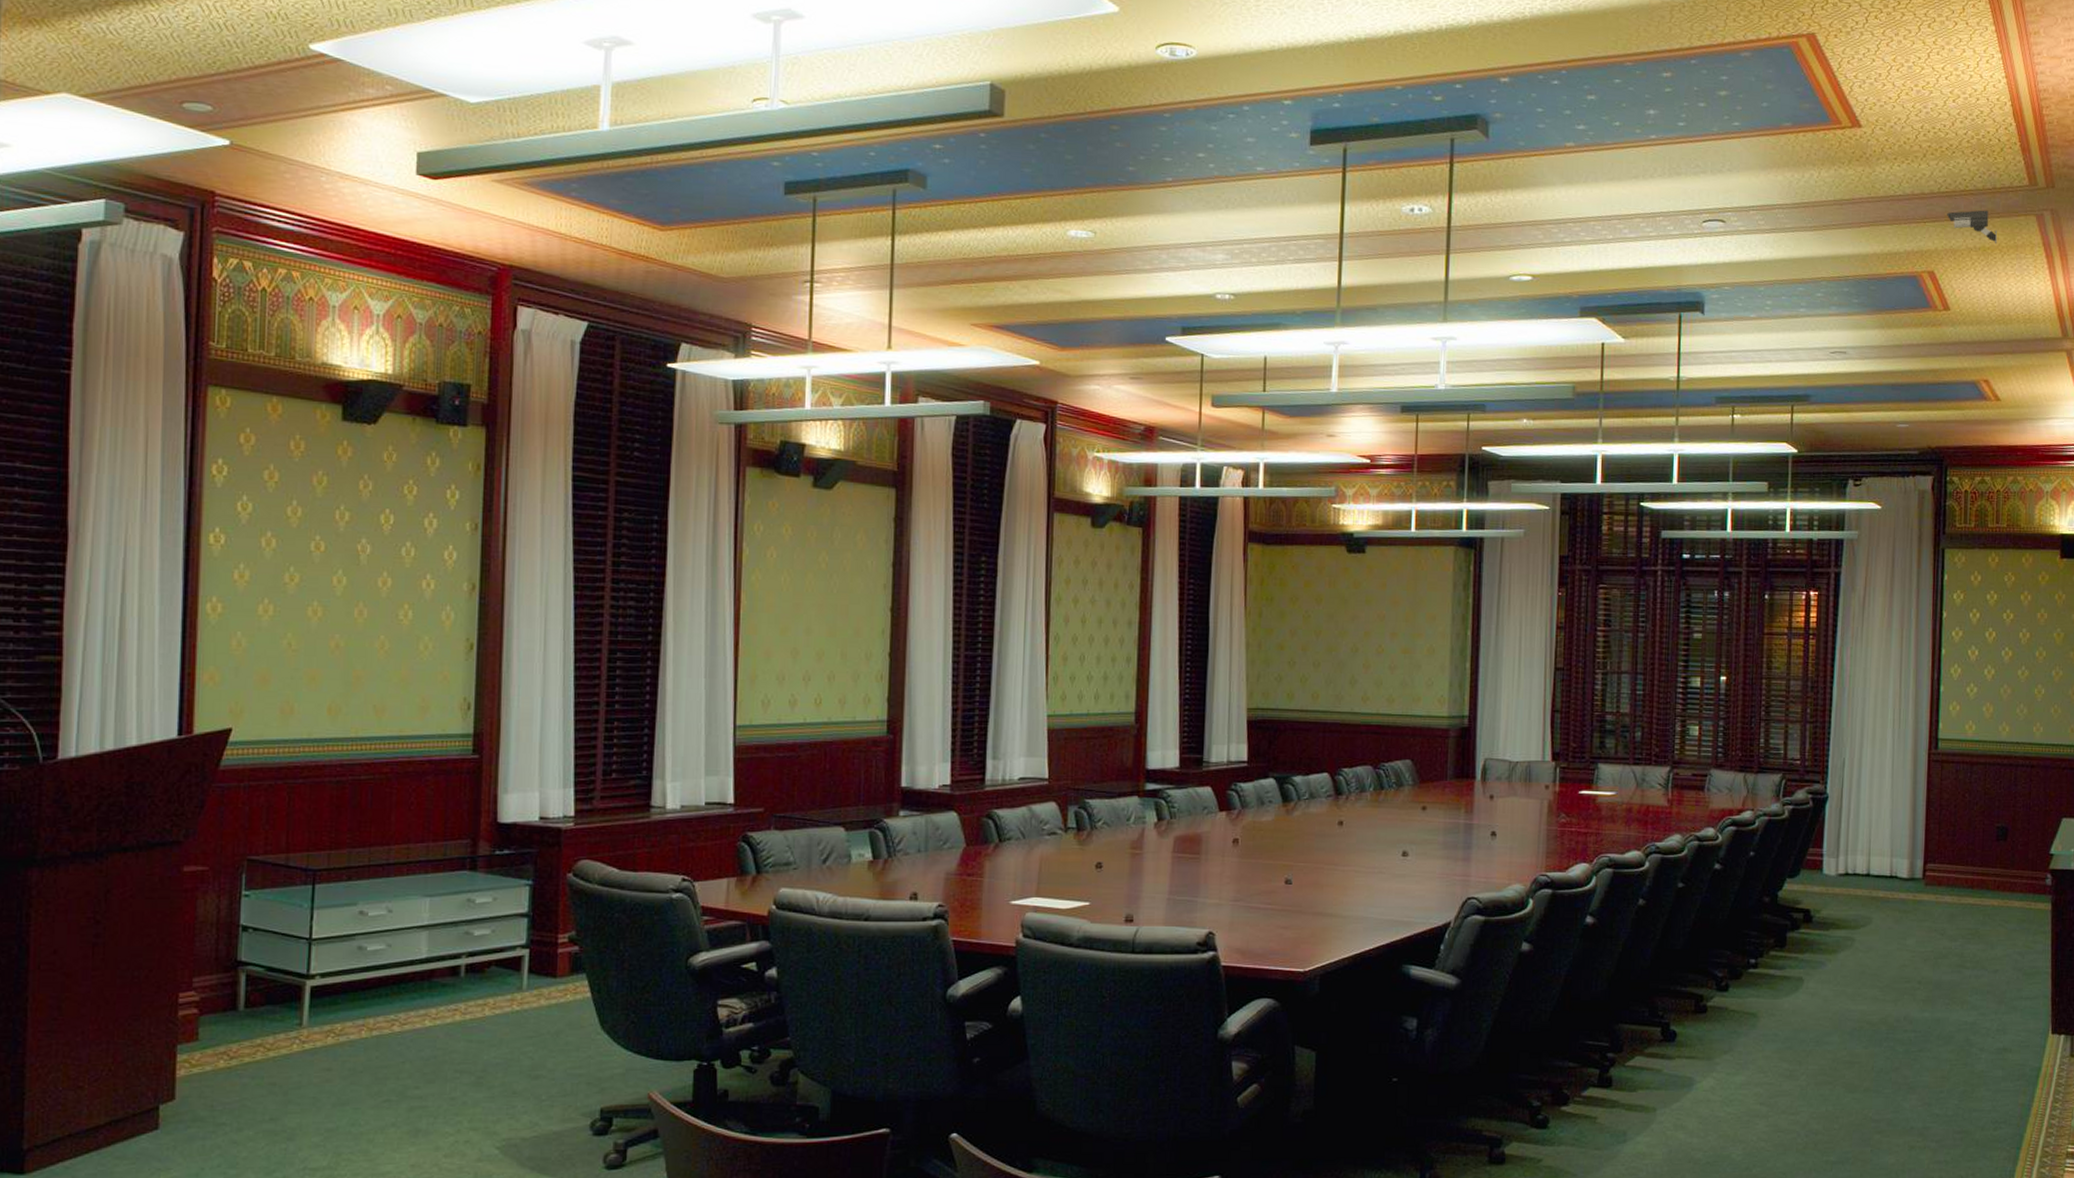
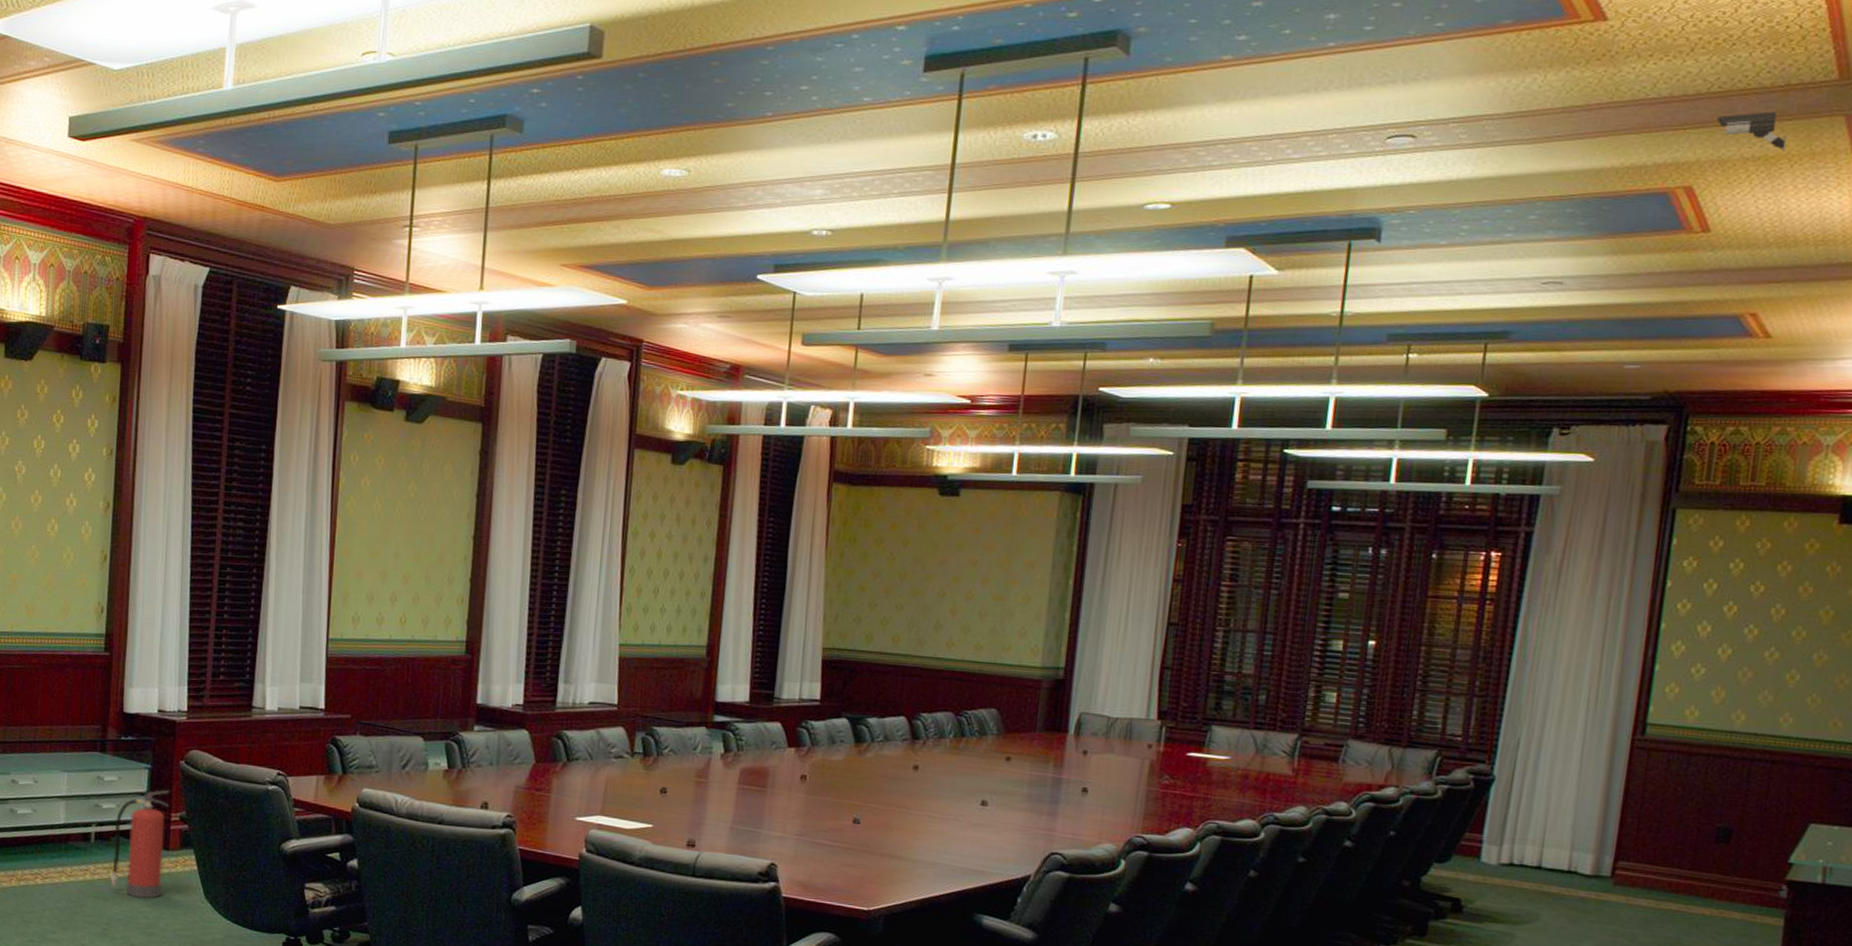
fire extinguisher: none [486,909,556,1036] -> present [110,790,170,899]

